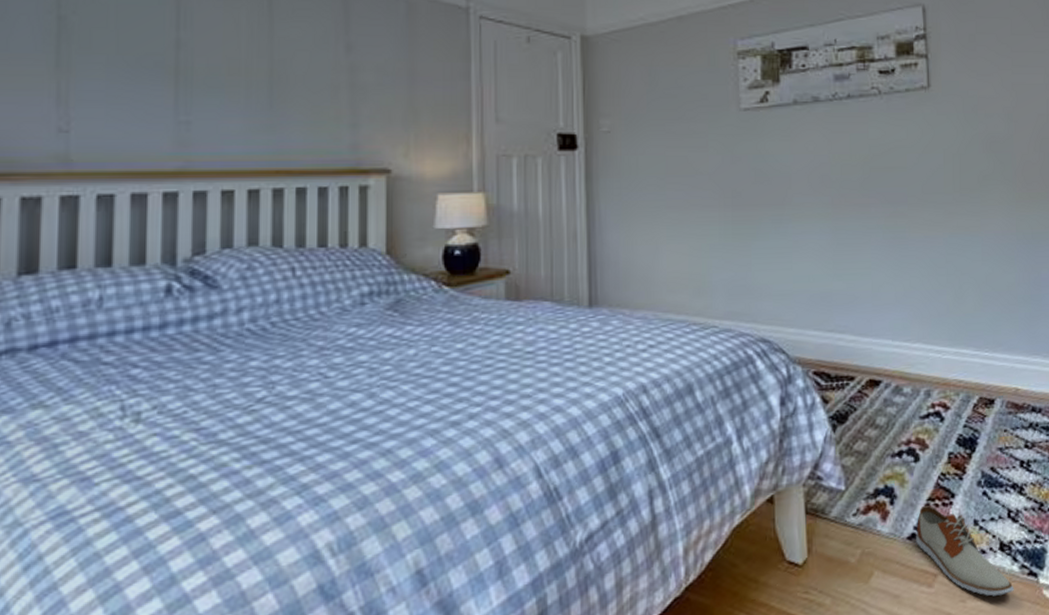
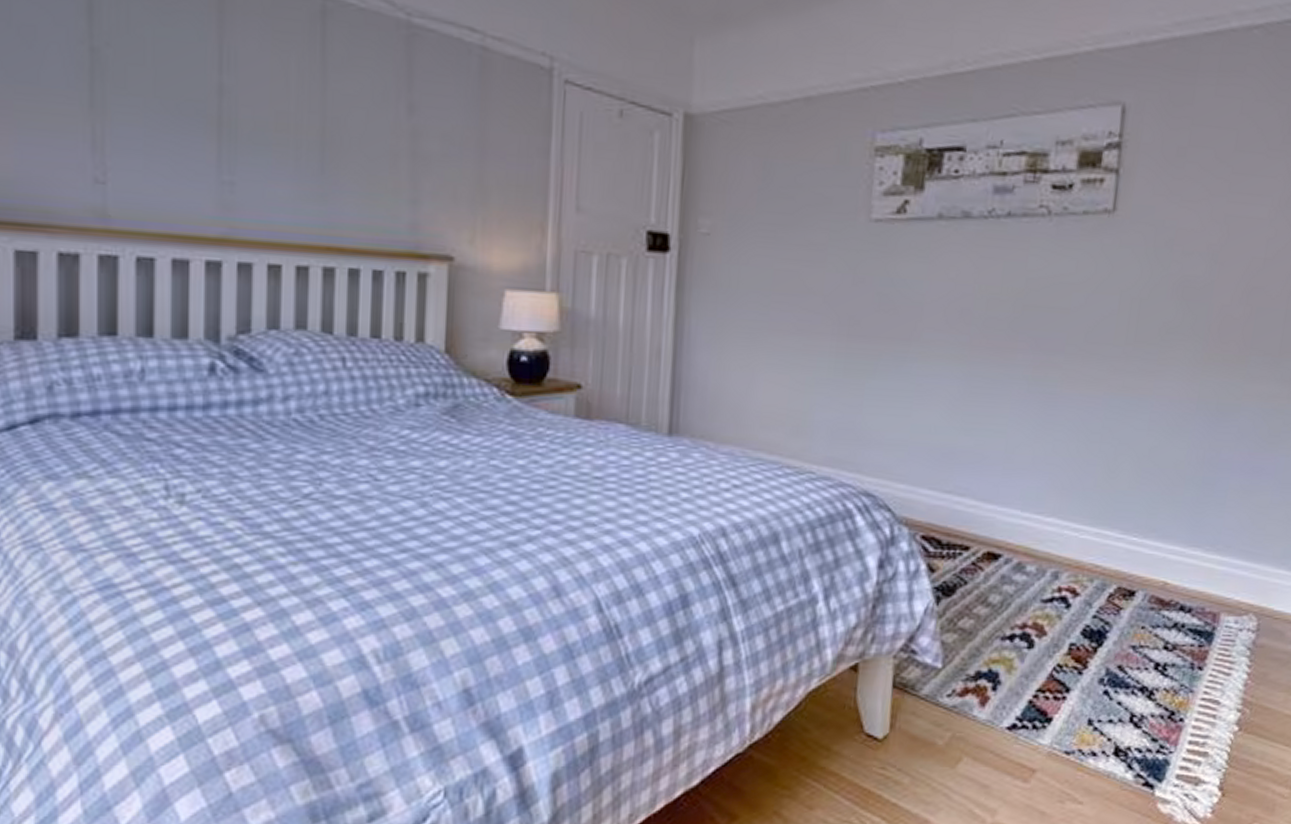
shoe: present [916,505,1014,597] -> none [1016,696,1124,802]

